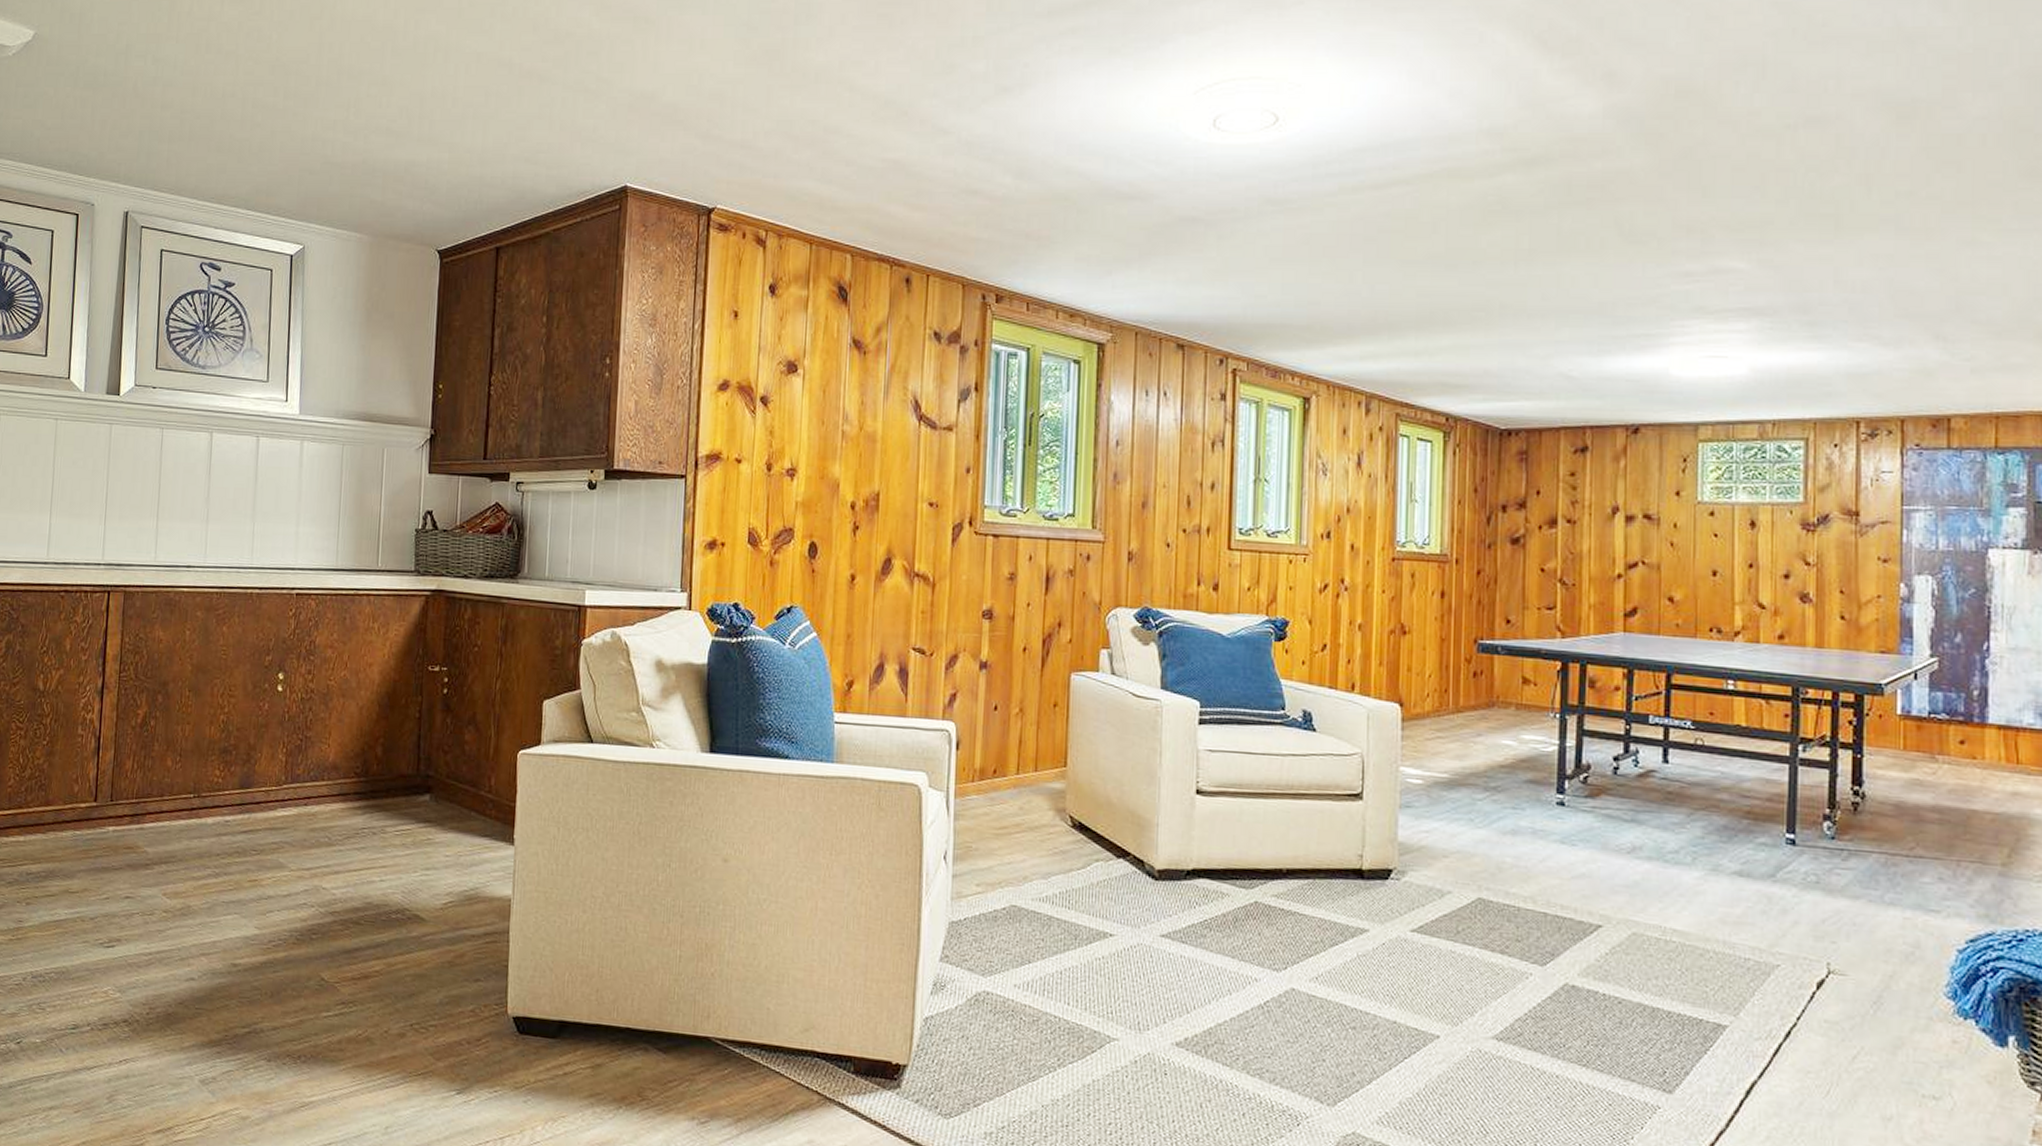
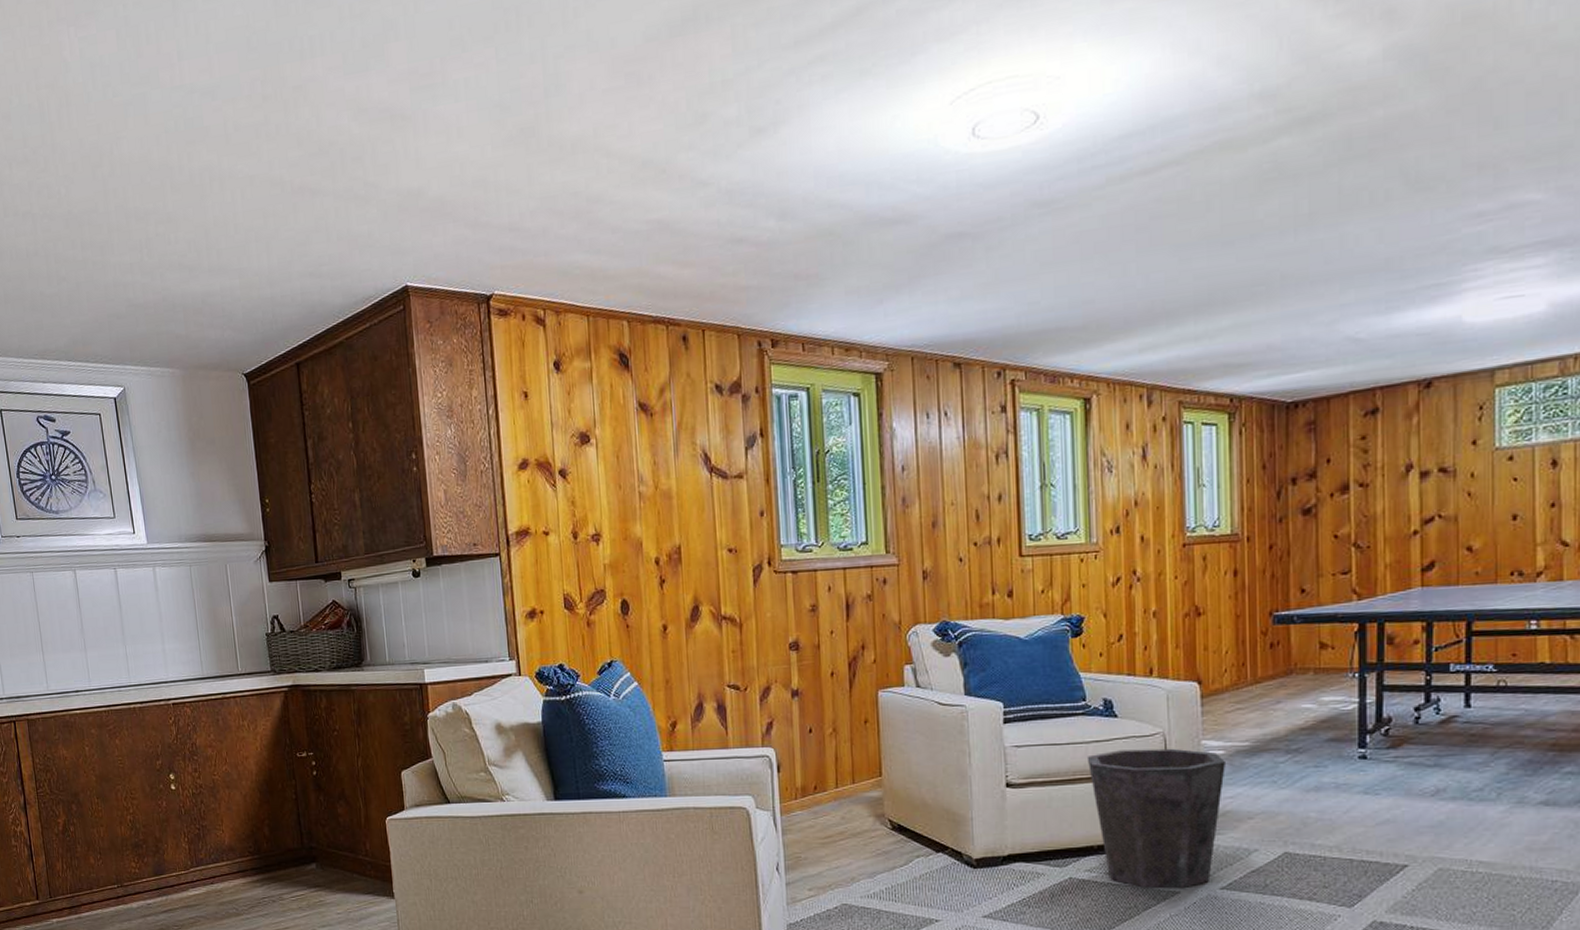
waste bin: none [1281,767,1423,926] -> present [1086,748,1225,888]

